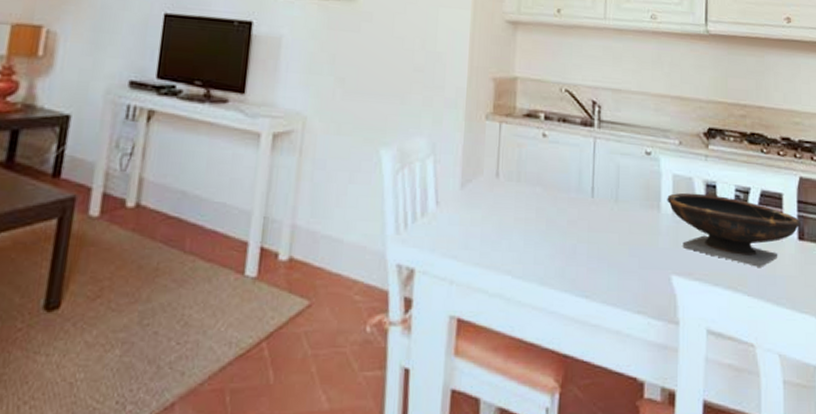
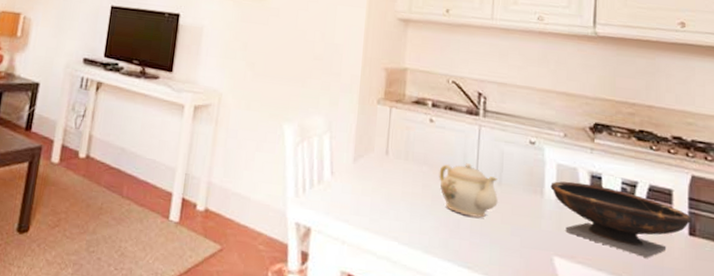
teapot: none [553,180,615,240] -> present [439,163,498,218]

